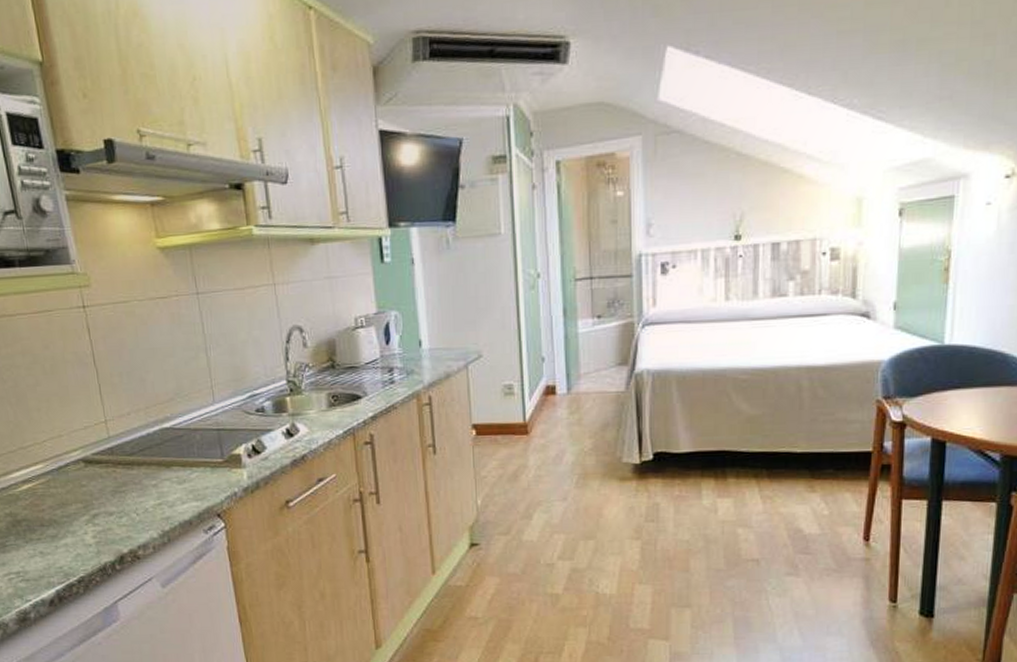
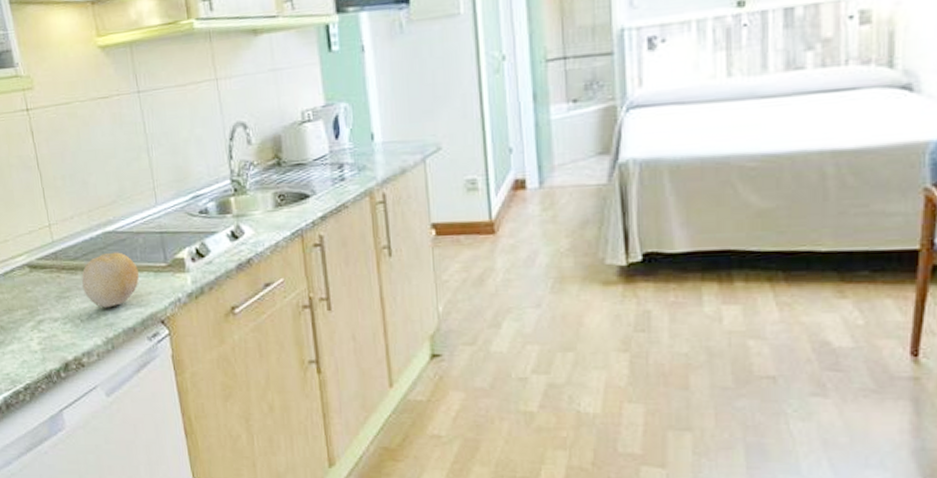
fruit: none [138,448,196,502] -> present [81,252,139,308]

